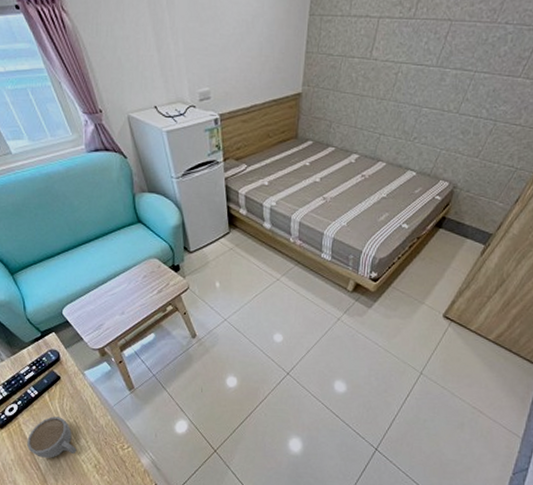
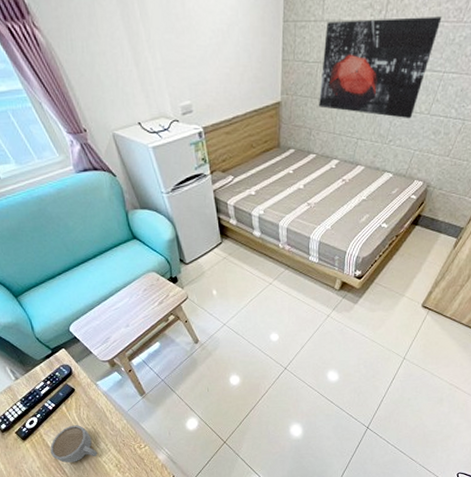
wall art: none [341,16,474,117] -> present [319,16,442,119]

